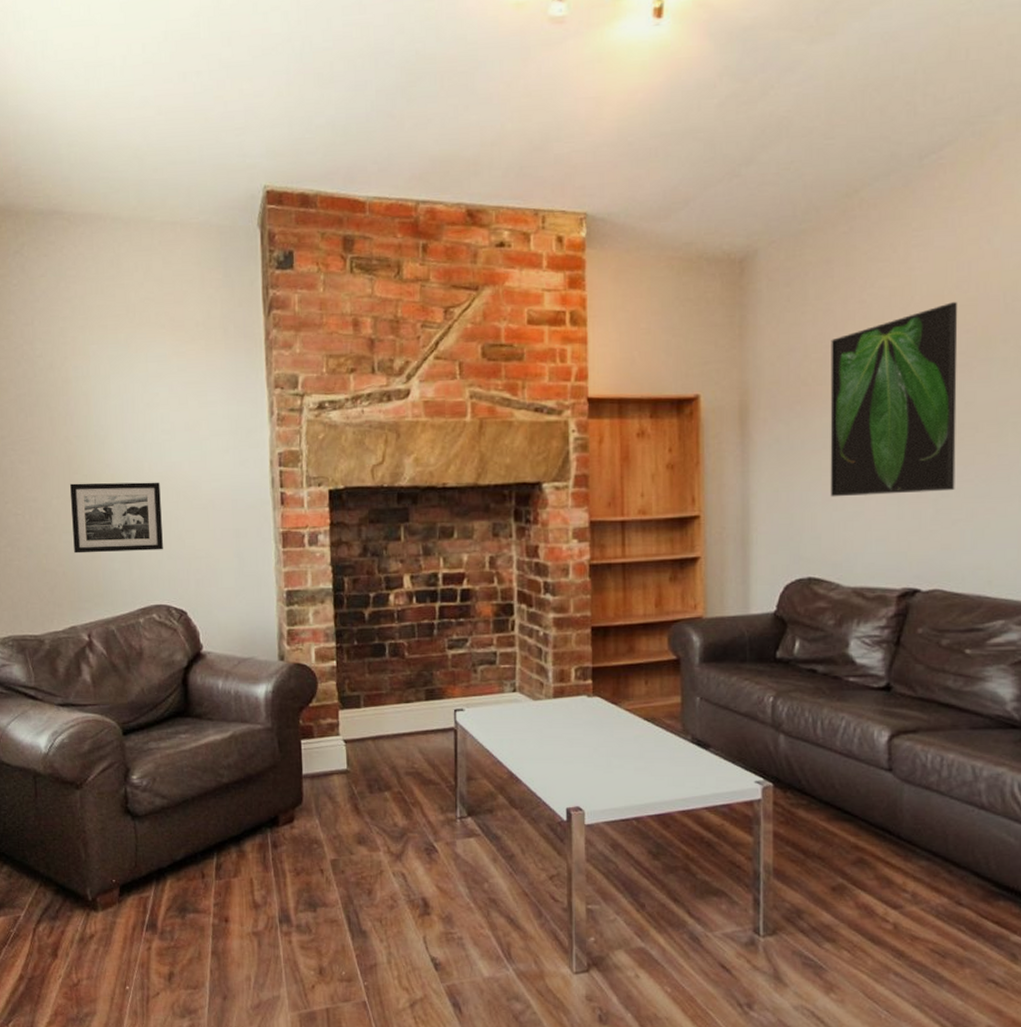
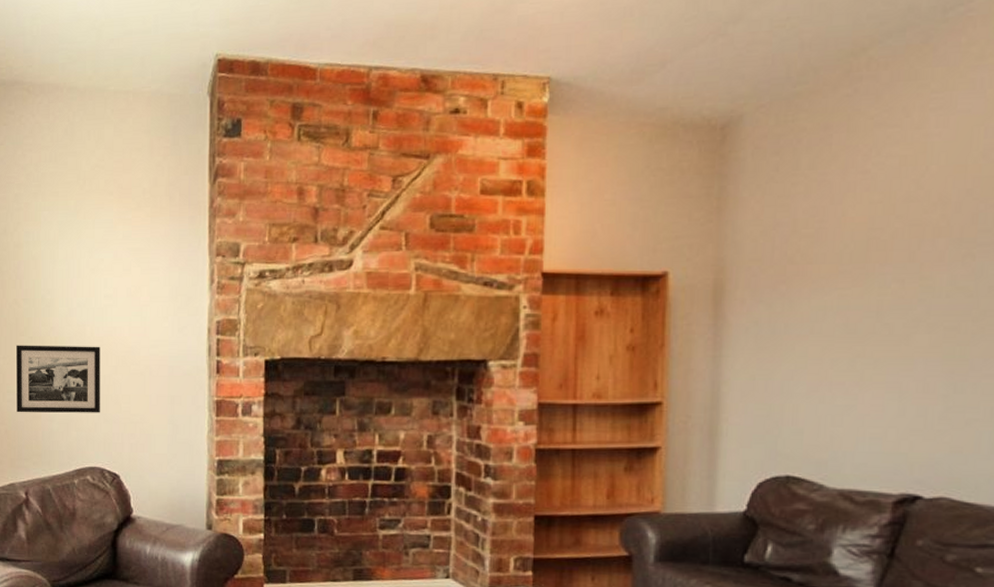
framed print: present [830,302,958,497] -> none [816,173,983,388]

